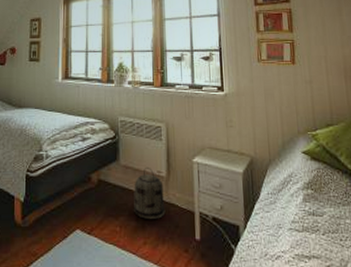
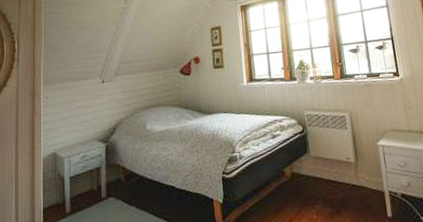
basket: present [134,166,166,220] -> none [325,154,358,205]

